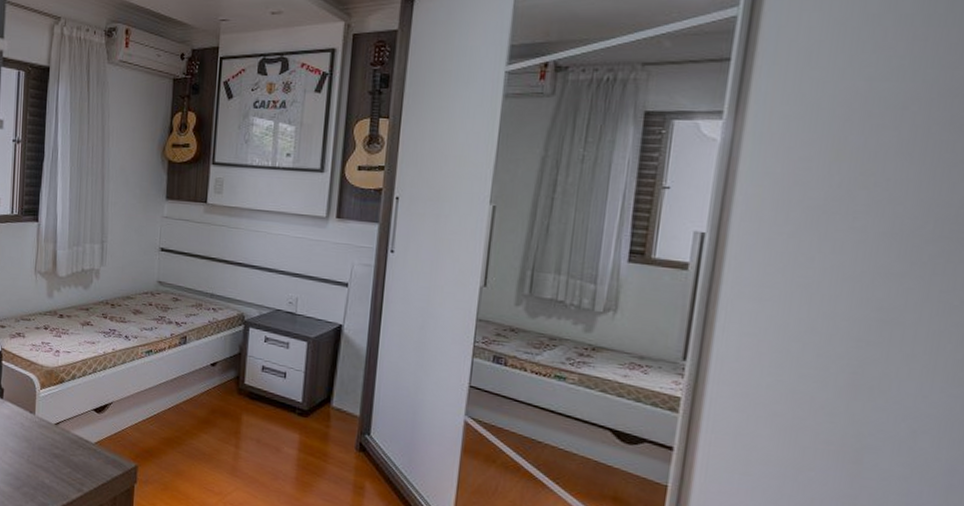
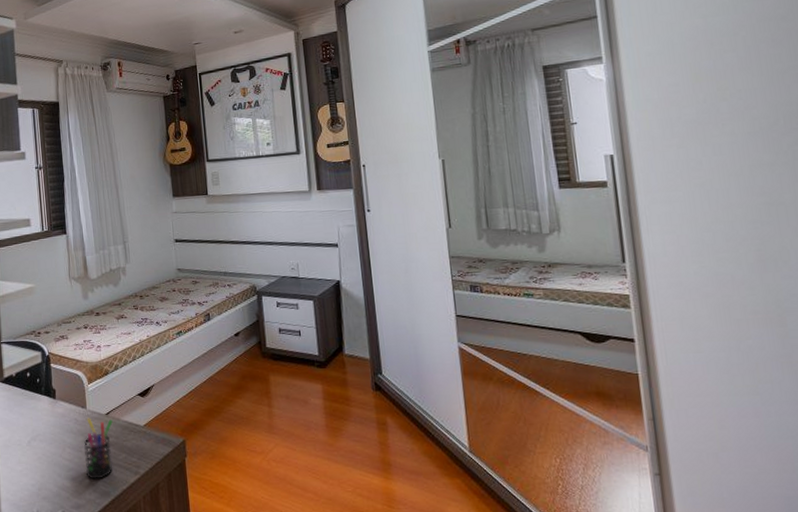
pen holder: none [26,424,62,490] -> present [84,418,113,479]

